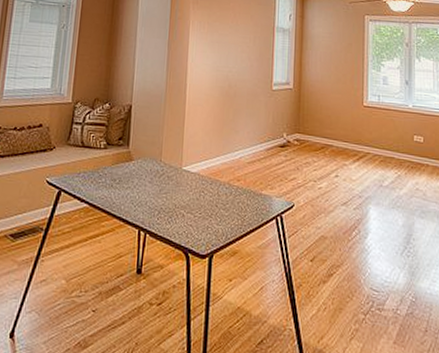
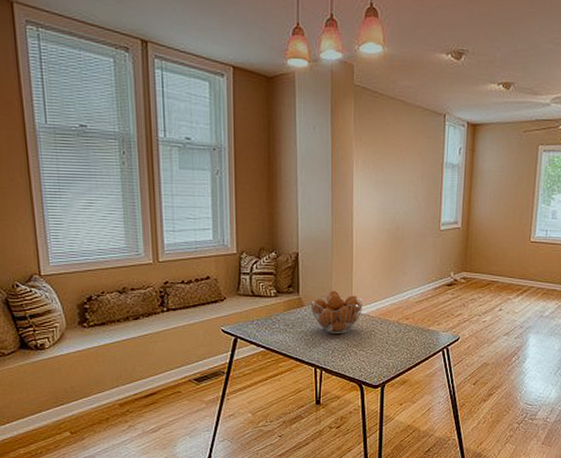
fruit basket: none [139,145,193,193] -> present [311,290,363,334]

